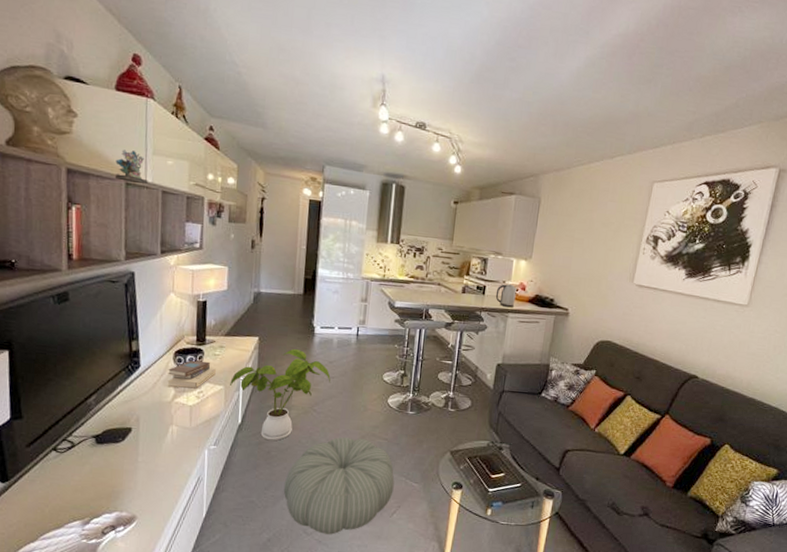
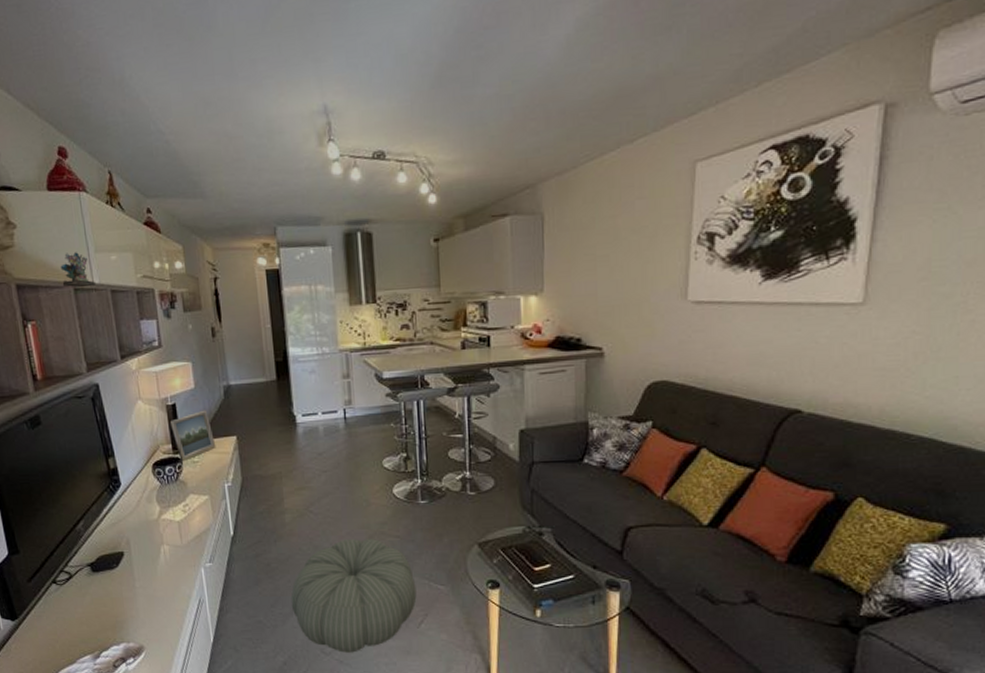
books: present [167,360,216,388] -> none [149,470,198,503]
picture frame: none [199,310,239,354] -> present [171,410,216,462]
house plant: present [229,348,331,441] -> none [214,443,324,552]
kettle: present [495,283,517,308] -> none [504,328,531,358]

